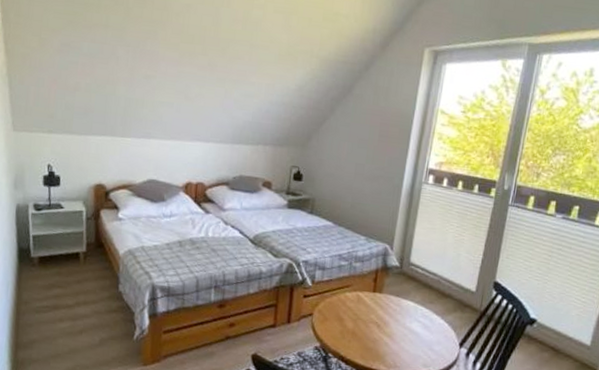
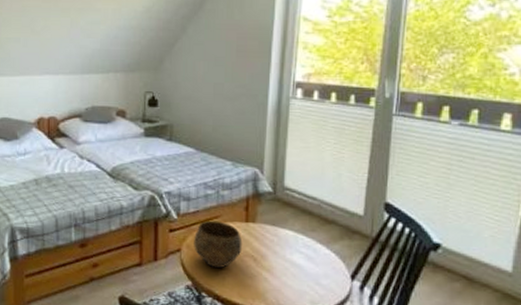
bowl: none [325,288,369,333] -> present [194,220,243,269]

